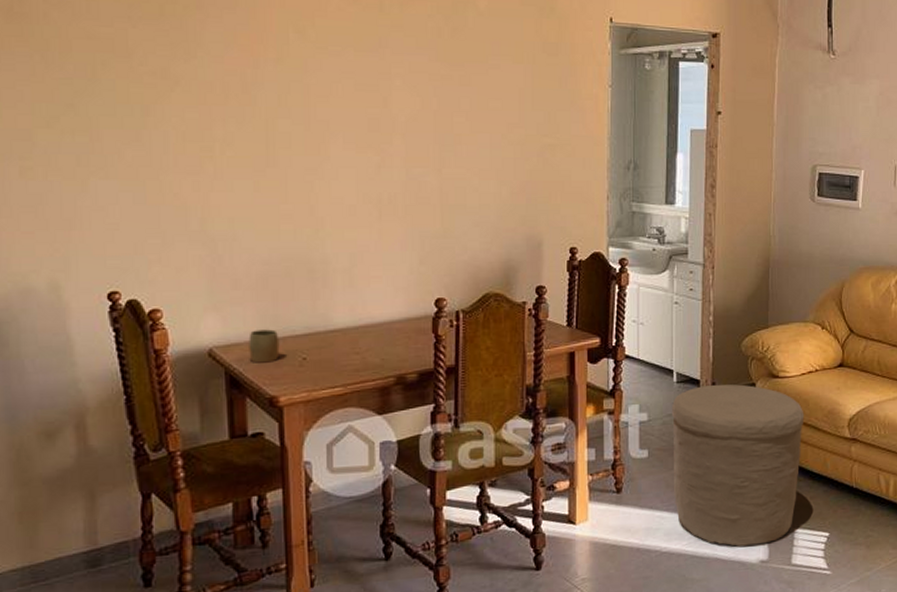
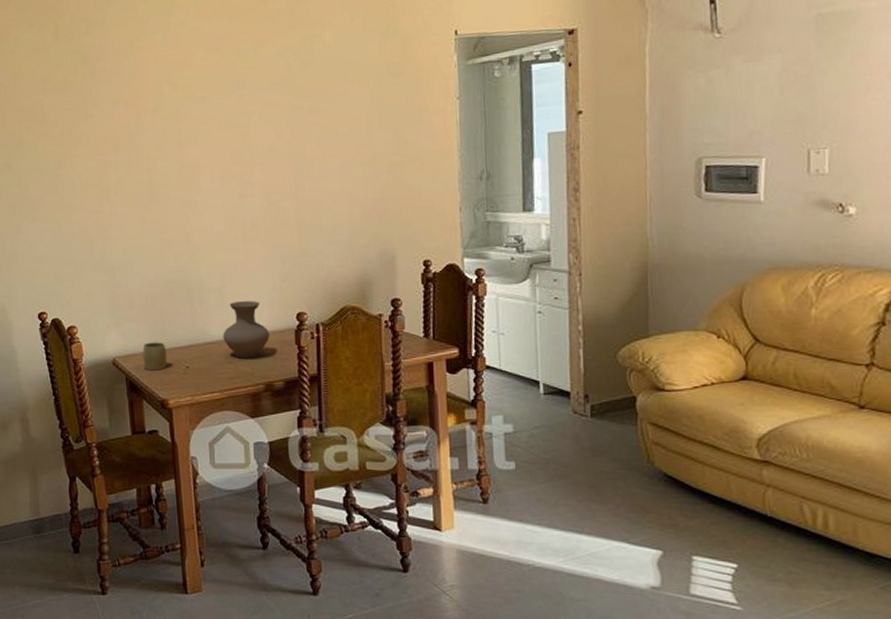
vase: none [349,284,404,350] -> present [223,301,270,360]
basket: present [671,384,805,547] -> none [538,396,700,569]

